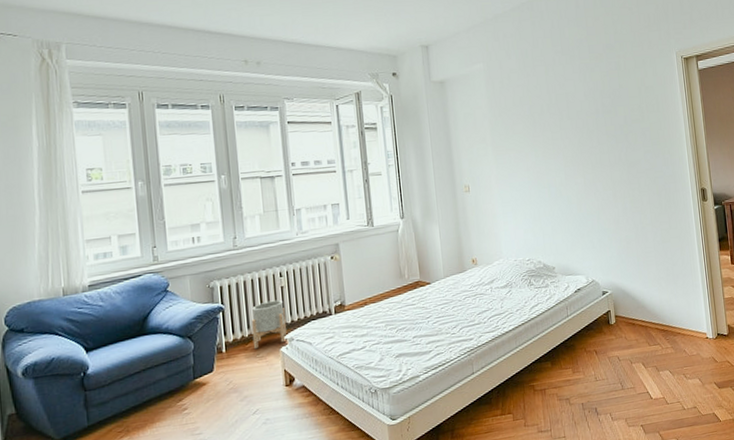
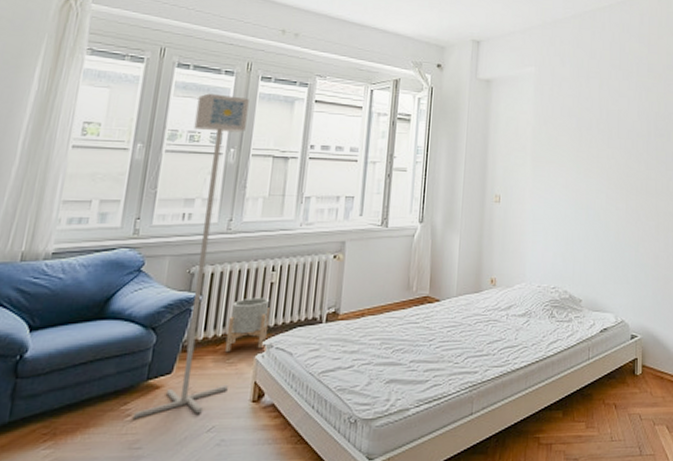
floor lamp: none [182,127,263,411] -> present [132,93,249,418]

